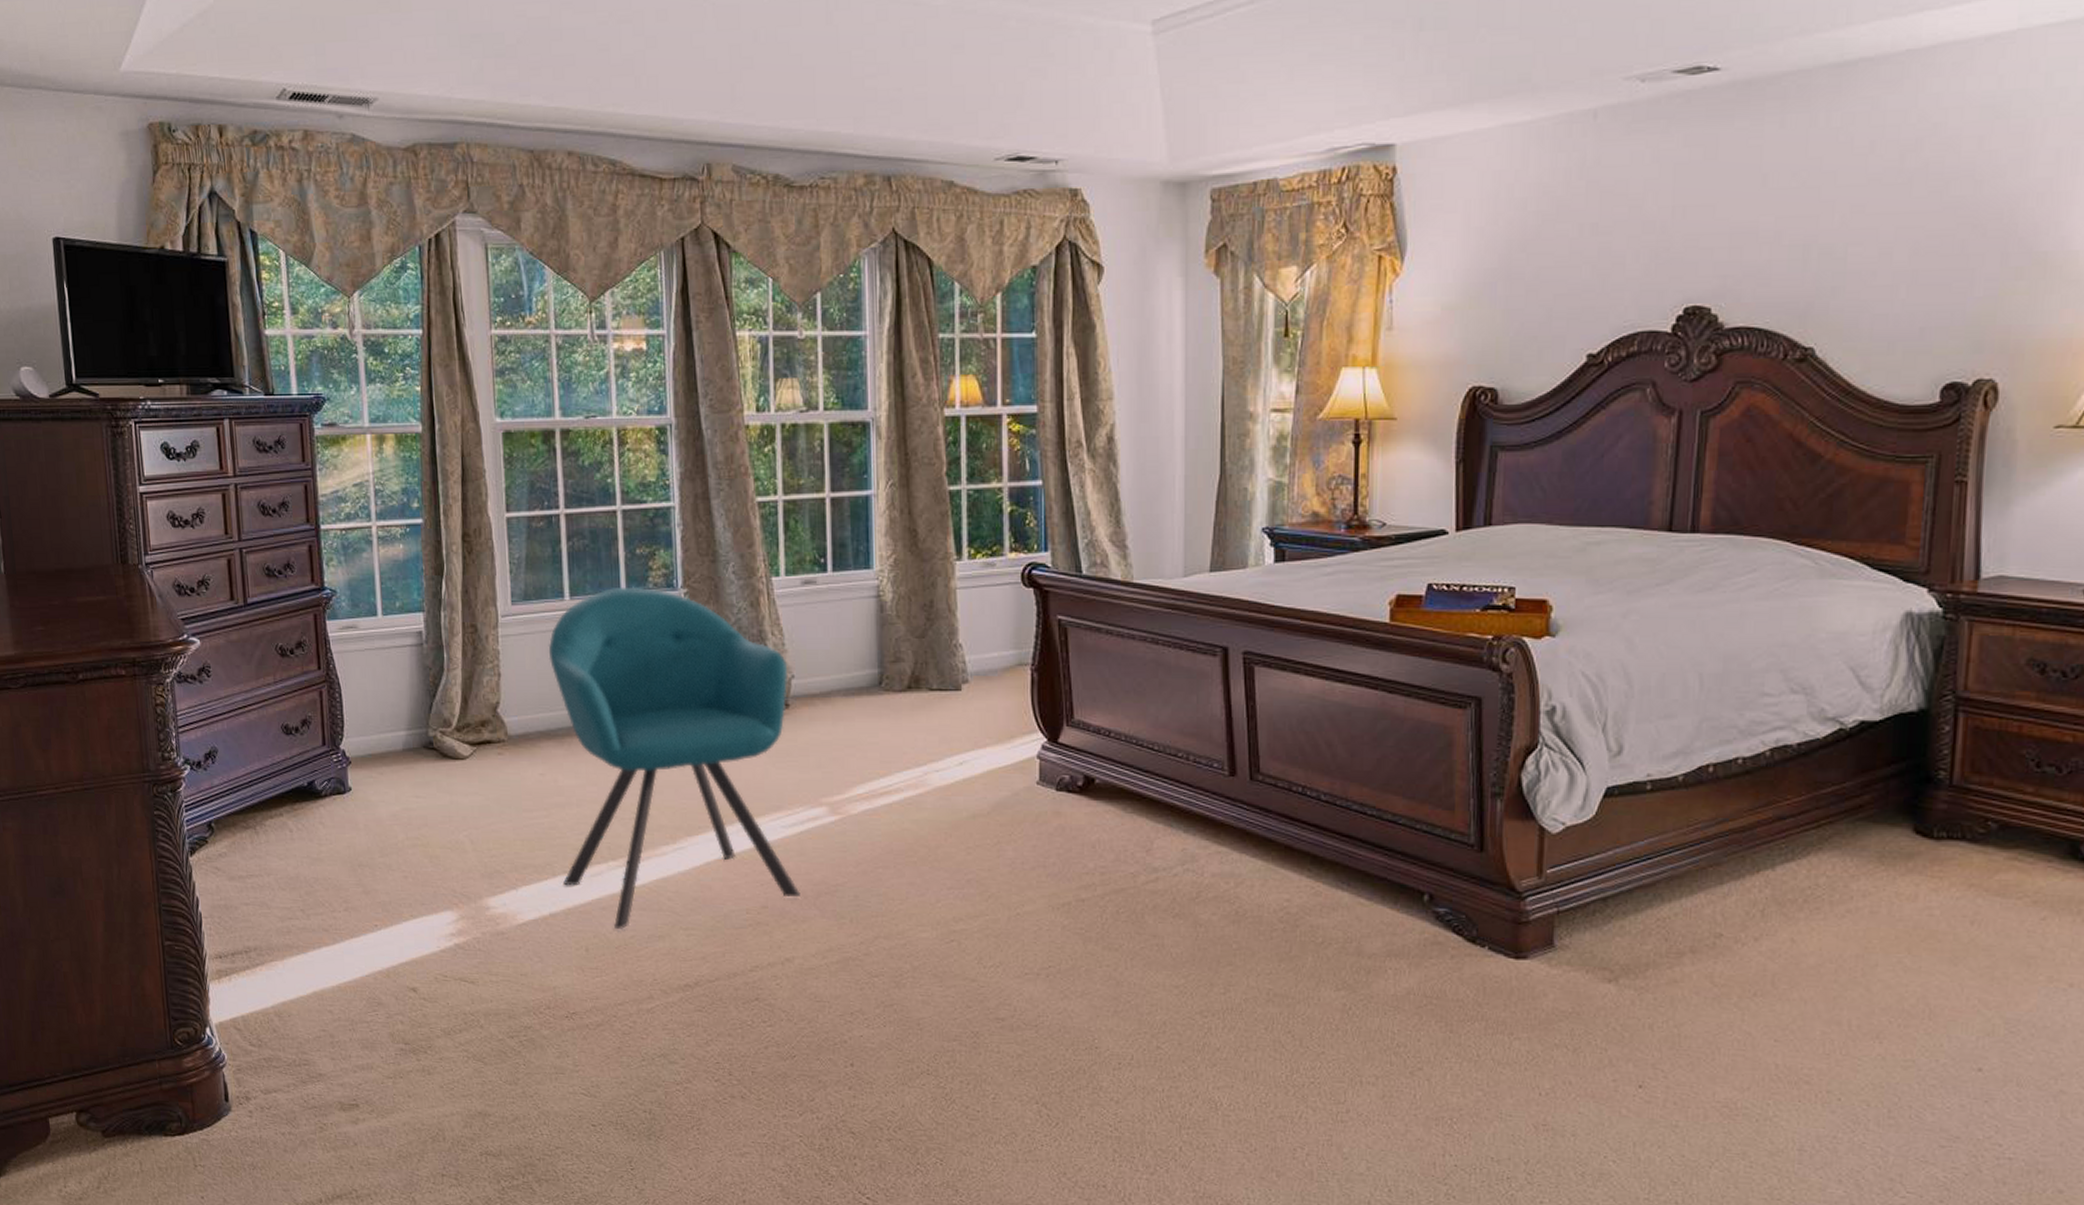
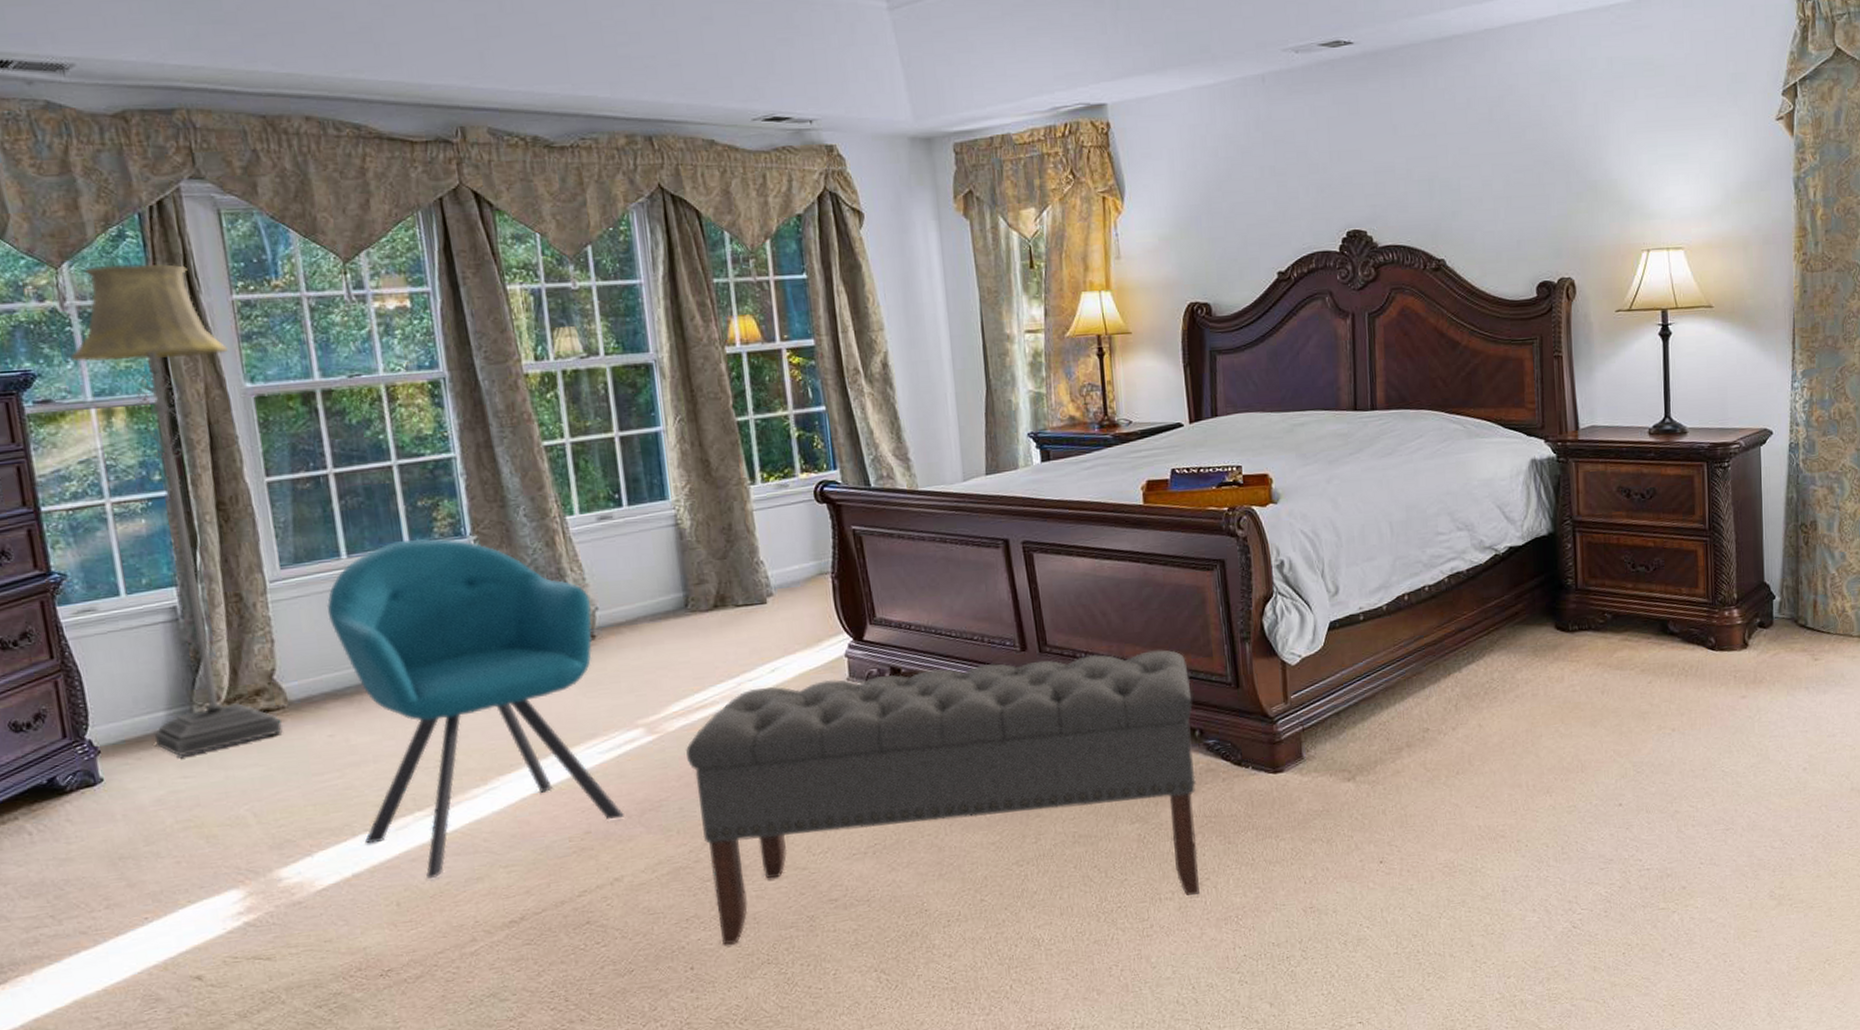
floor lamp: none [354,295,501,777] -> present [70,263,283,757]
bench: none [867,779,1424,1086] -> present [686,650,1200,946]

